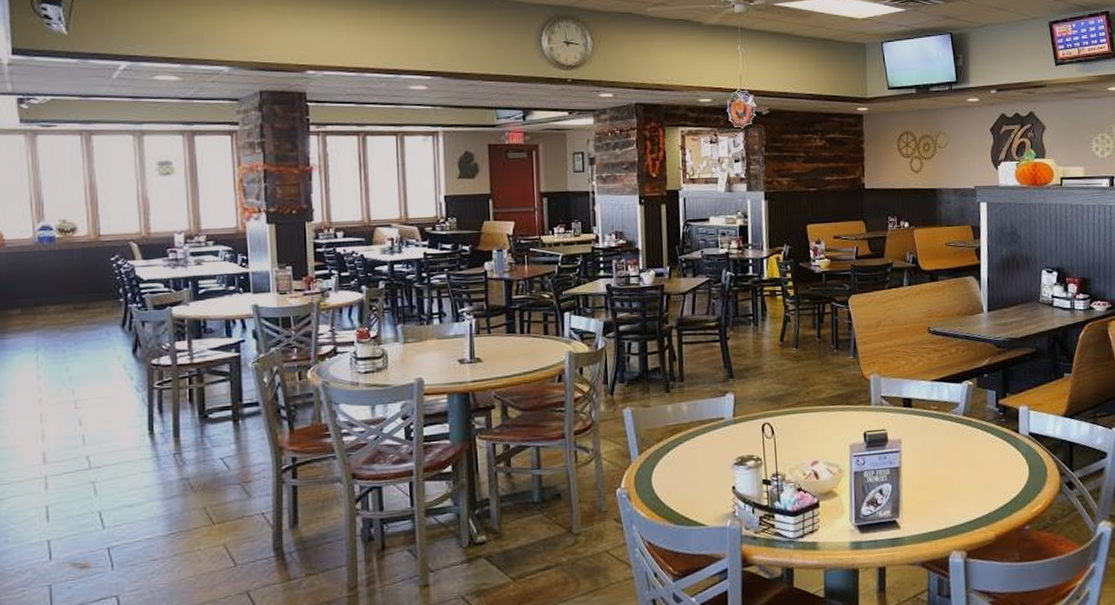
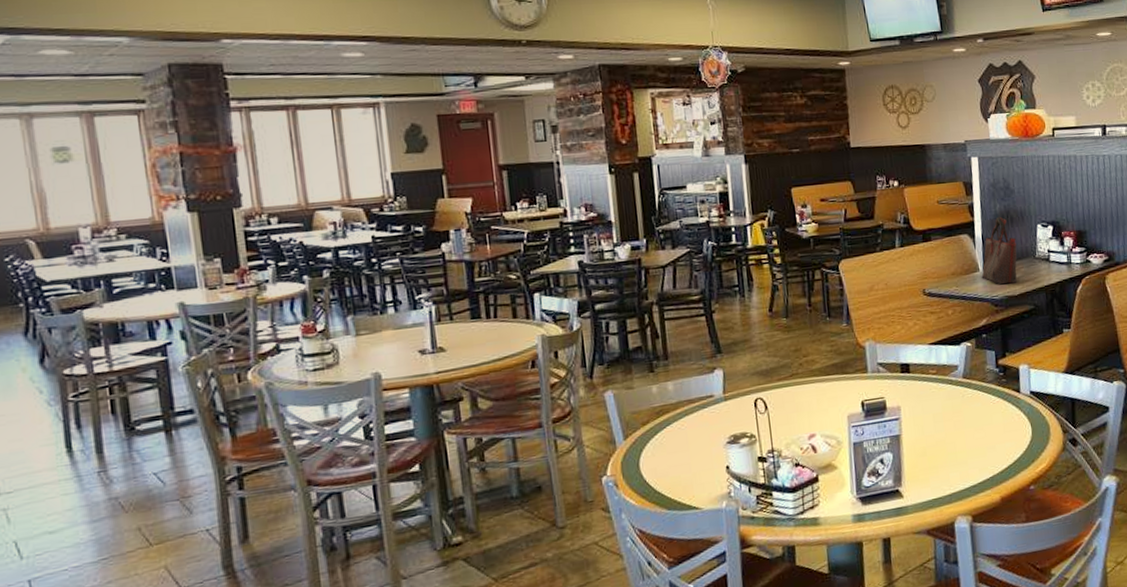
handbag: none [985,260,1022,327] -> present [981,216,1017,285]

